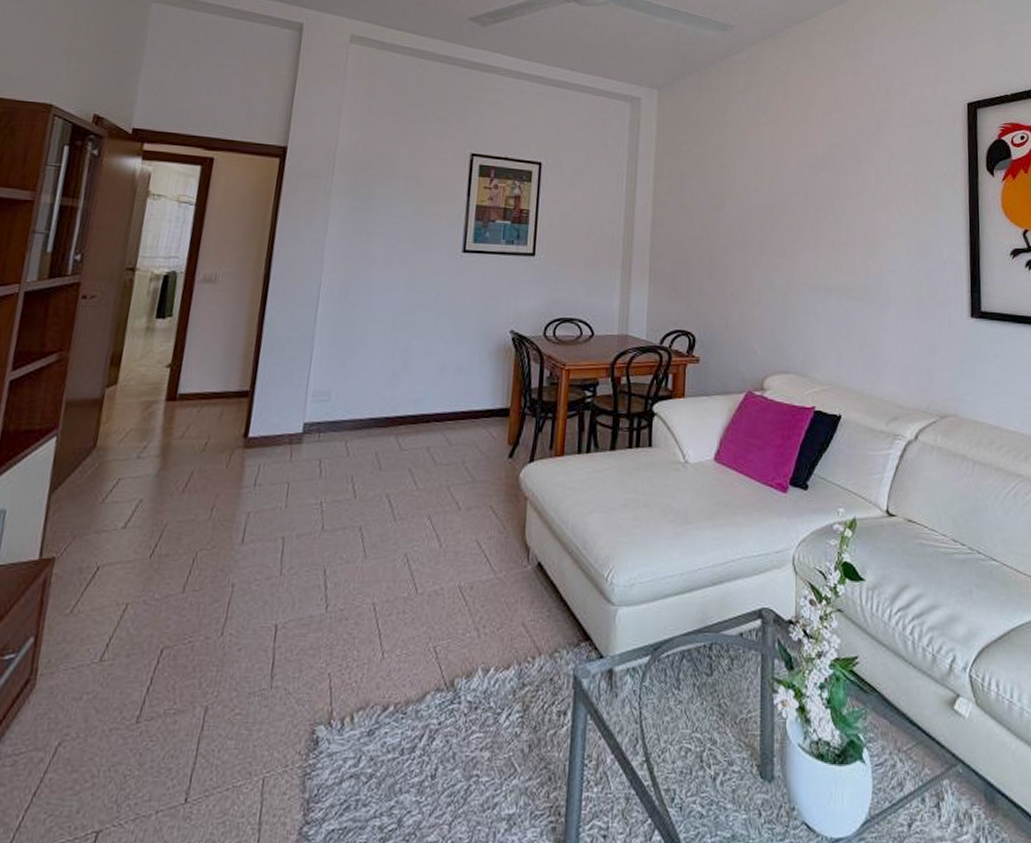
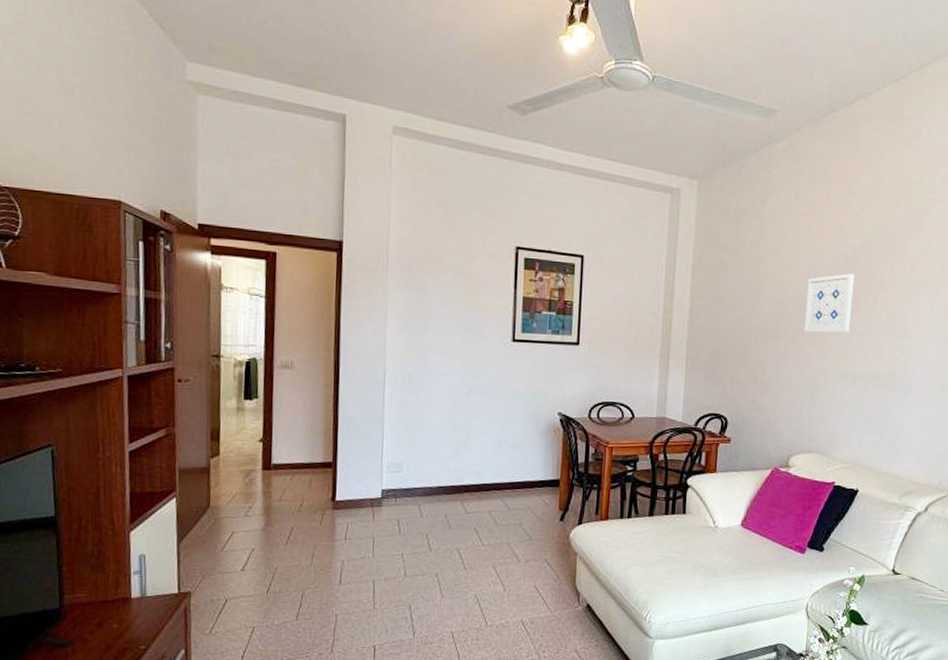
wall art: none [772,181,820,243] -> present [804,273,855,333]

